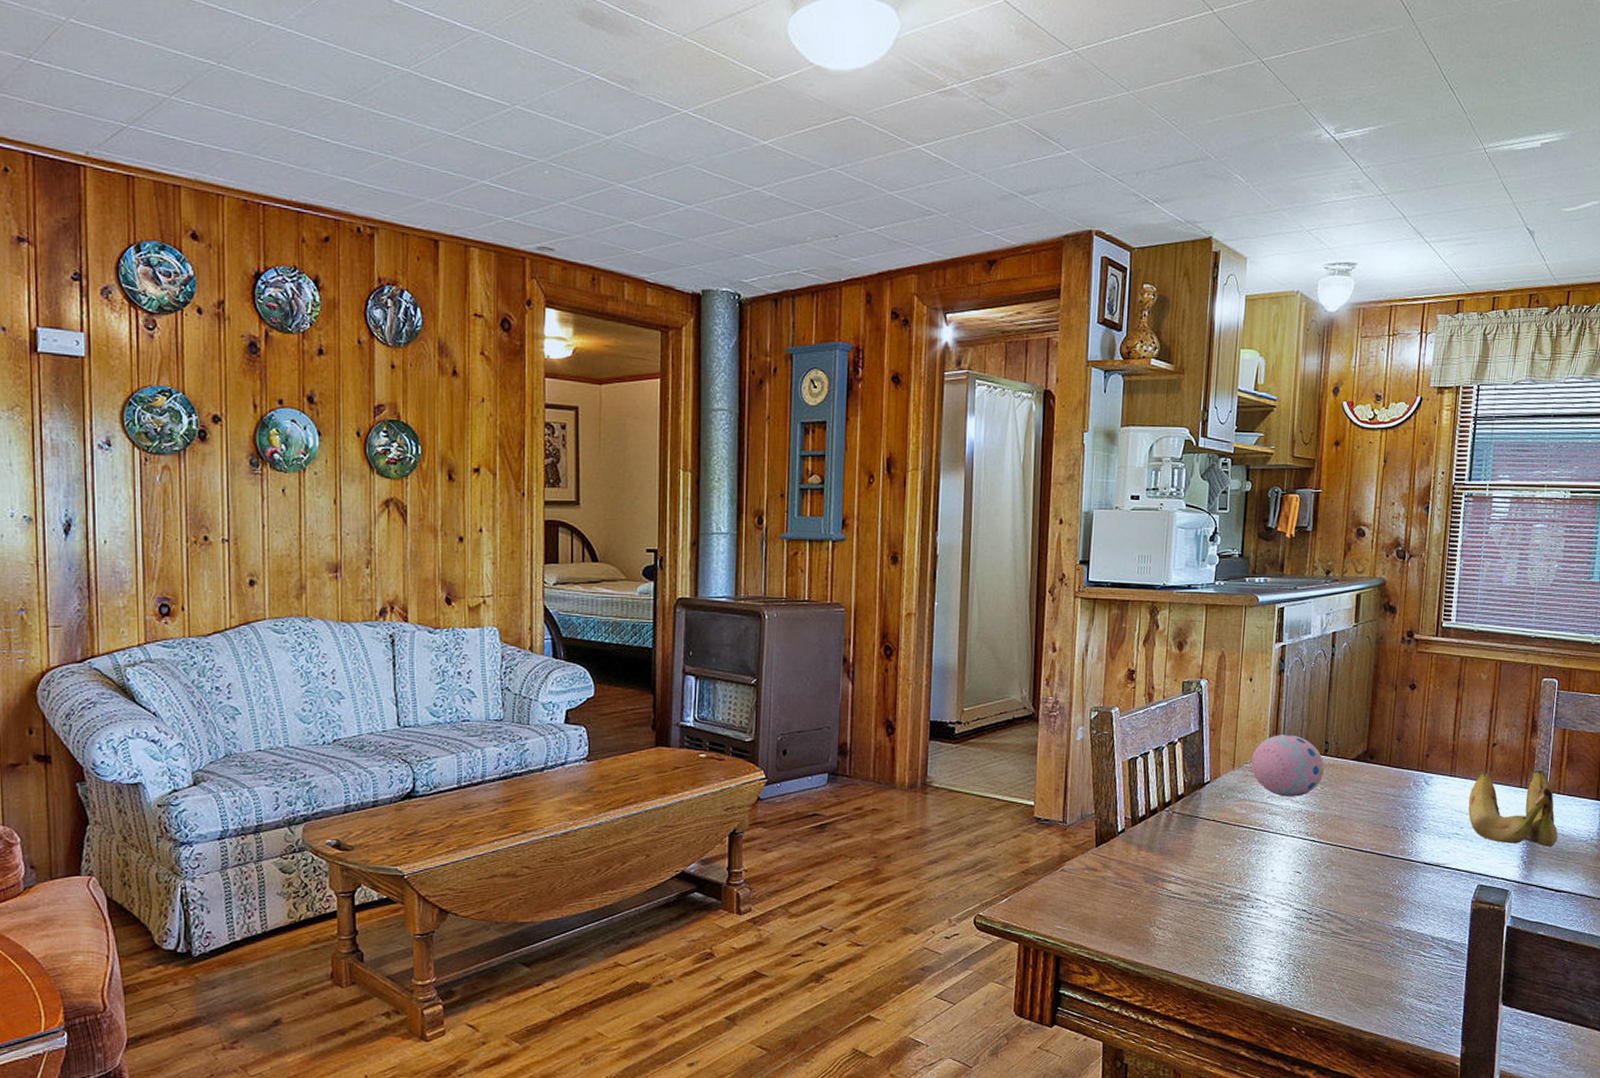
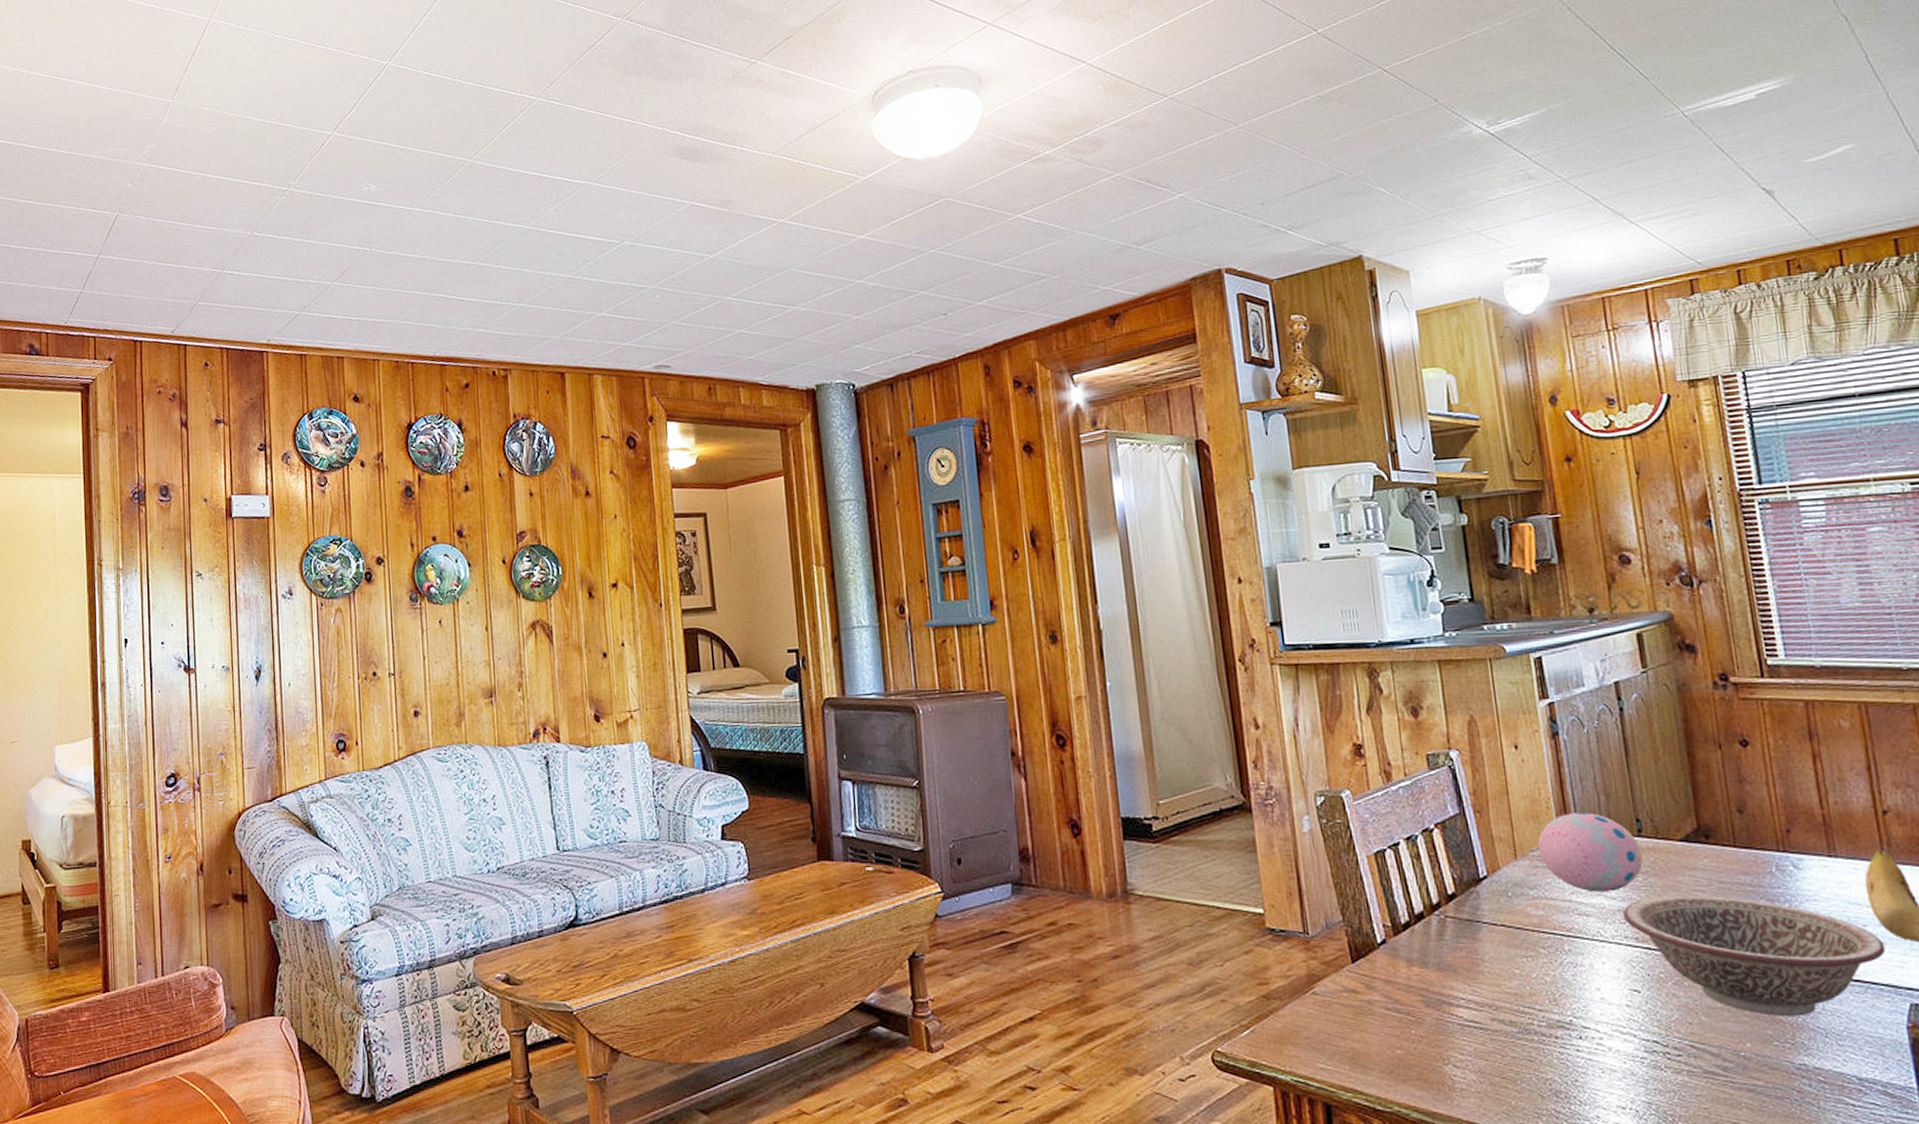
decorative bowl: none [1301,801,1471,893] -> present [1622,895,1886,1017]

